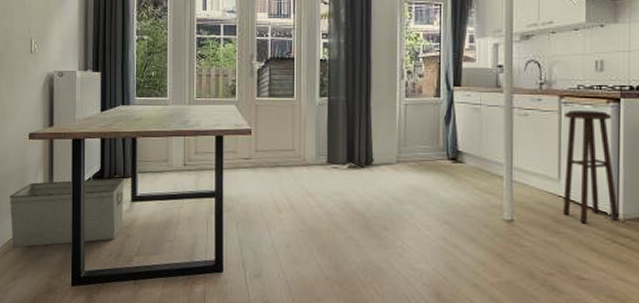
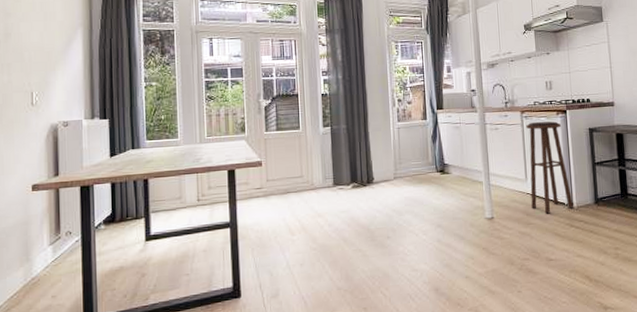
storage bin: present [10,178,124,248] -> none [12,219,138,303]

